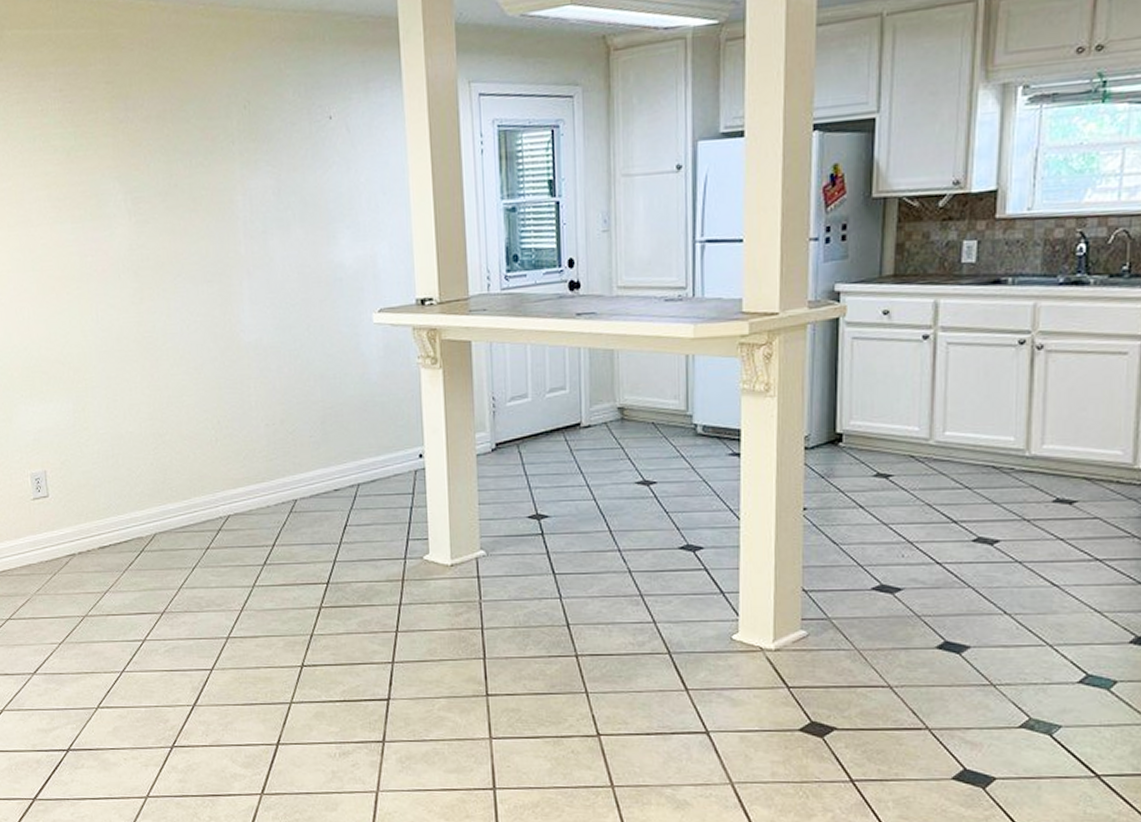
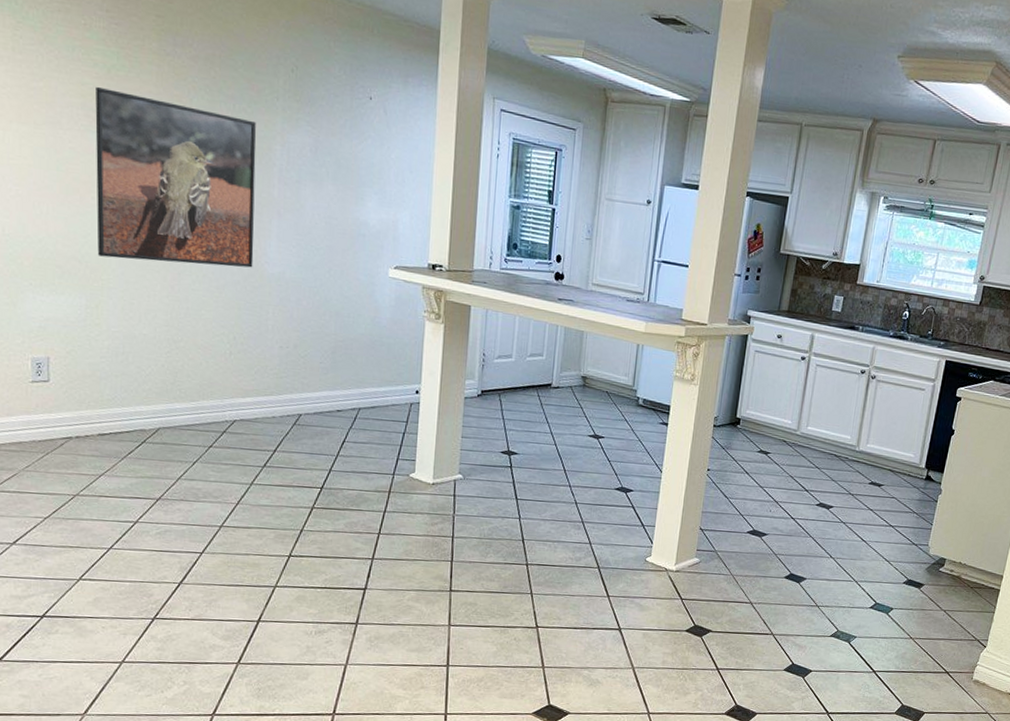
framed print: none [58,173,229,355] -> present [95,86,257,268]

